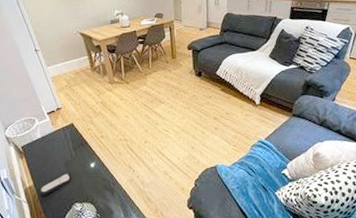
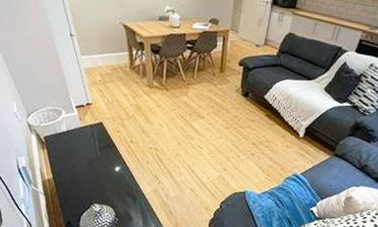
remote control: present [40,173,72,195] -> none [58,172,94,191]

